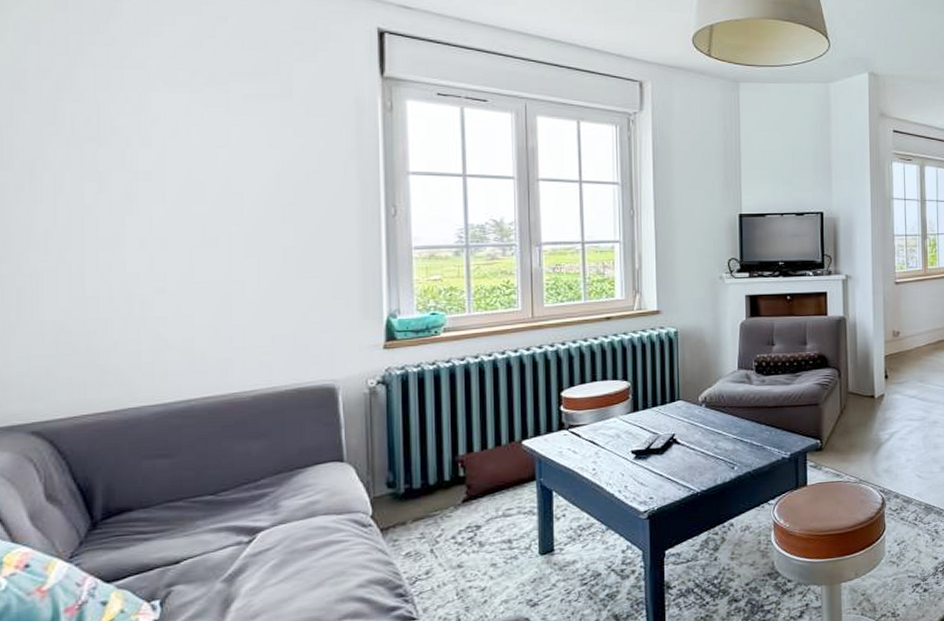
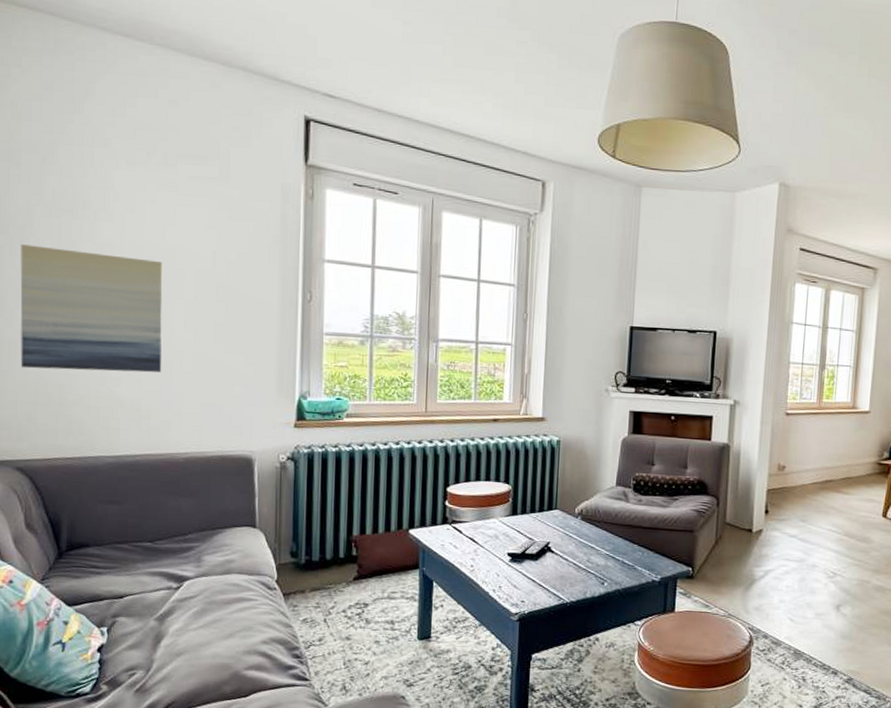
wall art: none [30,179,219,317] -> present [20,244,163,373]

